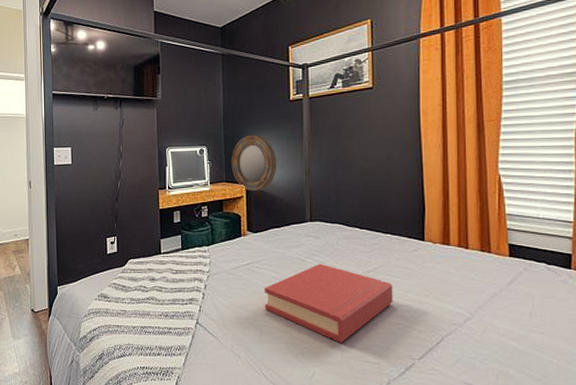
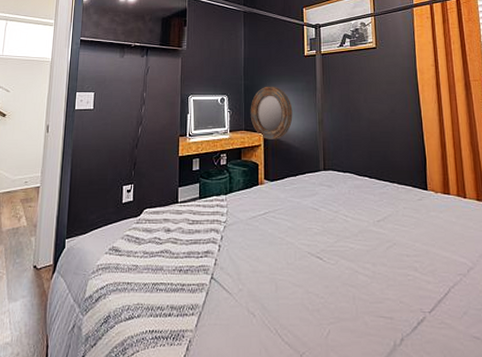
hardback book: present [265,263,393,343] -> none [281,212,403,297]

